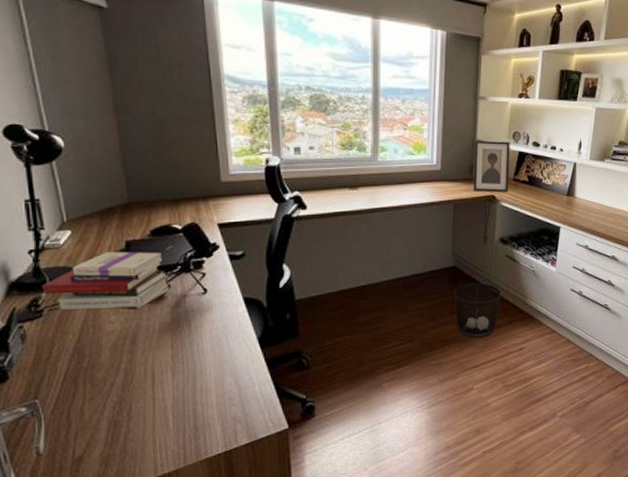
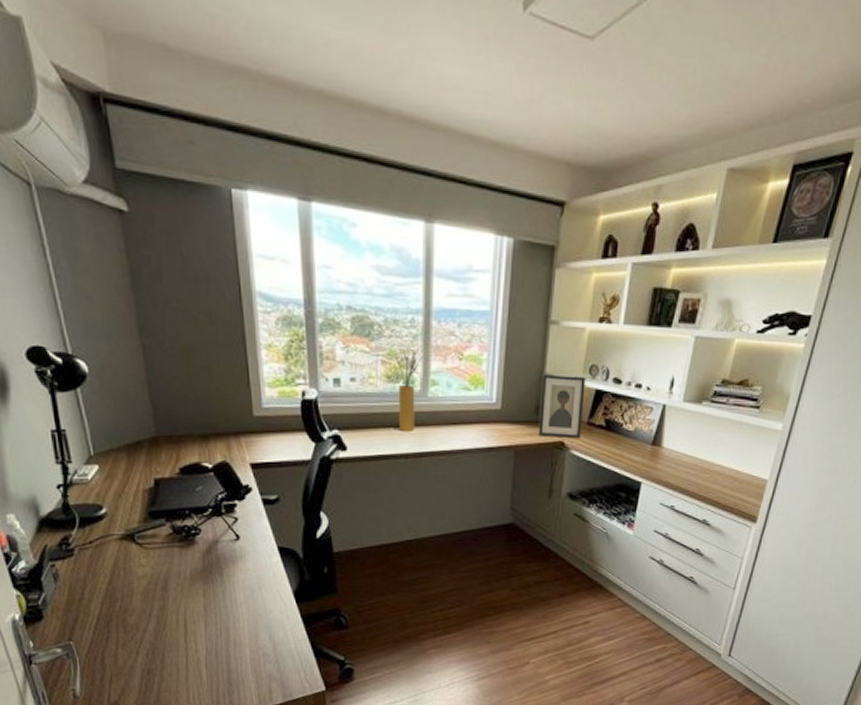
books: present [42,251,169,310] -> none [72,489,200,554]
vase: none [348,120,373,192] -> present [395,347,423,432]
waste bin: present [454,283,501,338] -> none [511,544,566,606]

